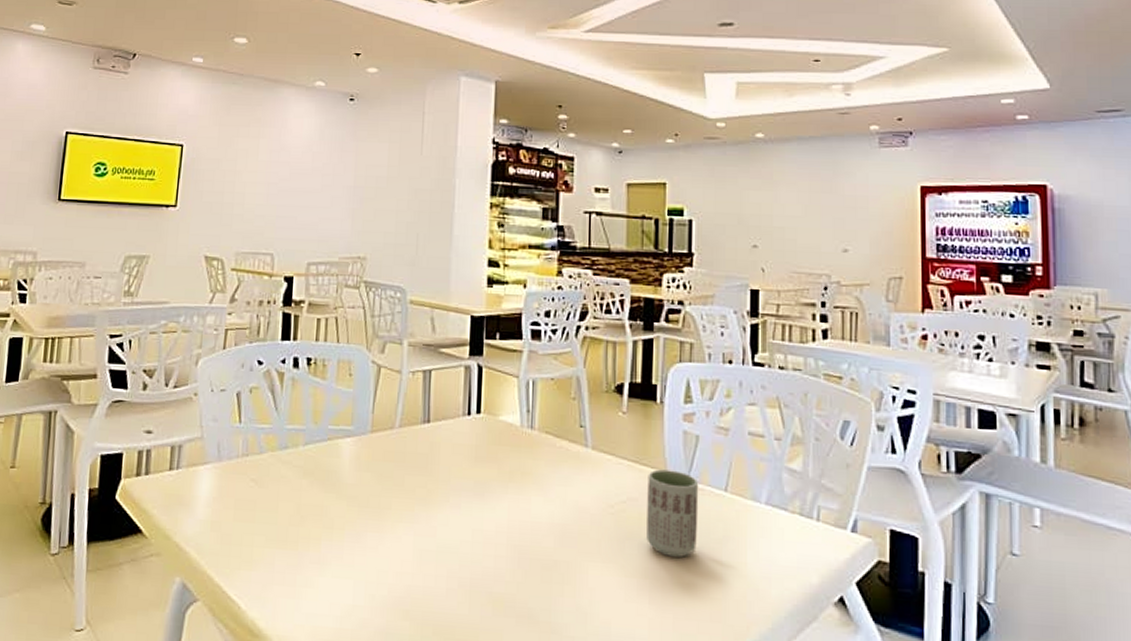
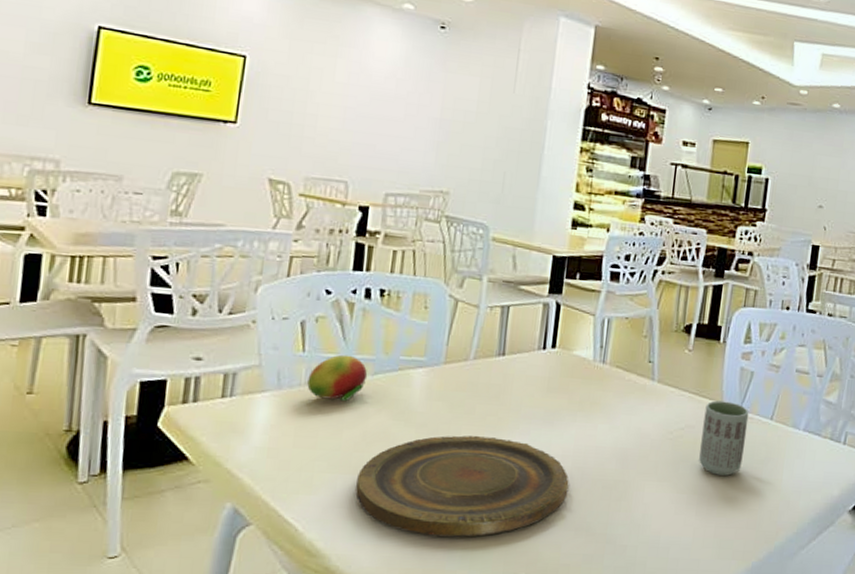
fruit: none [244,425,298,474] -> present [307,354,367,402]
plate: none [293,508,506,621] -> present [355,435,569,537]

